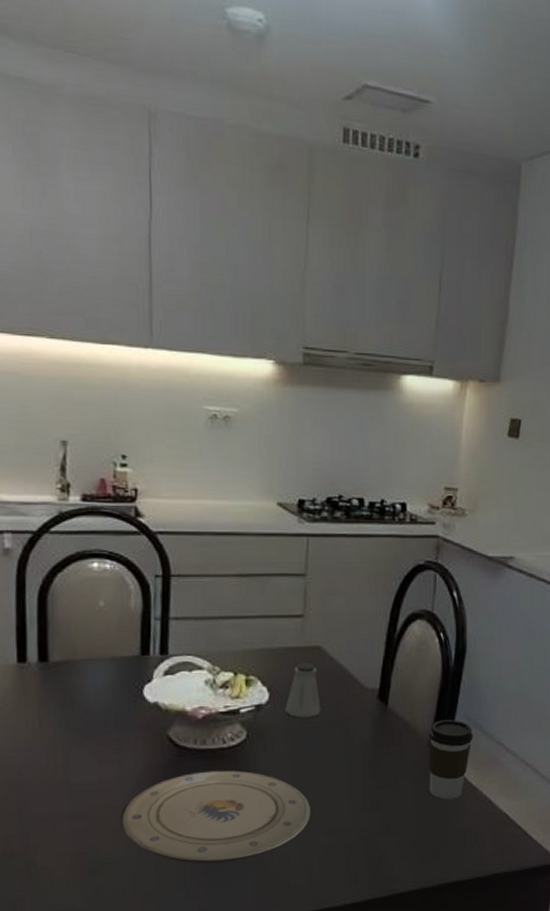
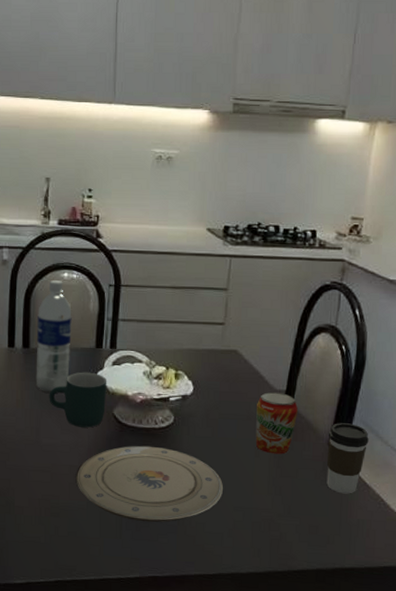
water bottle: none [57,571,107,717] -> present [35,279,72,393]
mug: none [79,686,158,757] -> present [49,372,107,428]
saltshaker: present [285,663,321,718] -> none [206,363,236,410]
beverage can: none [346,692,393,764] -> present [255,392,298,454]

